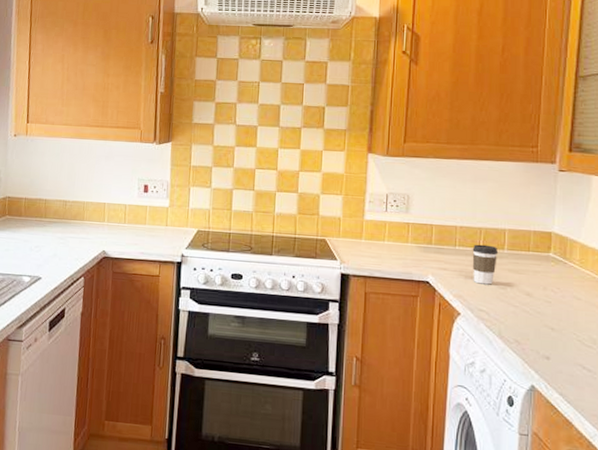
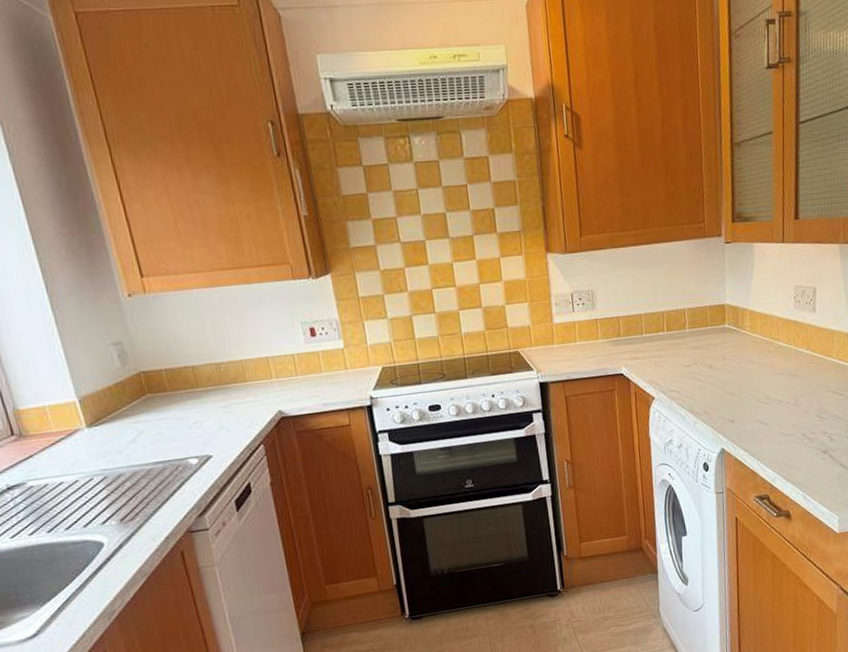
coffee cup: present [472,244,499,285] -> none [657,327,681,366]

